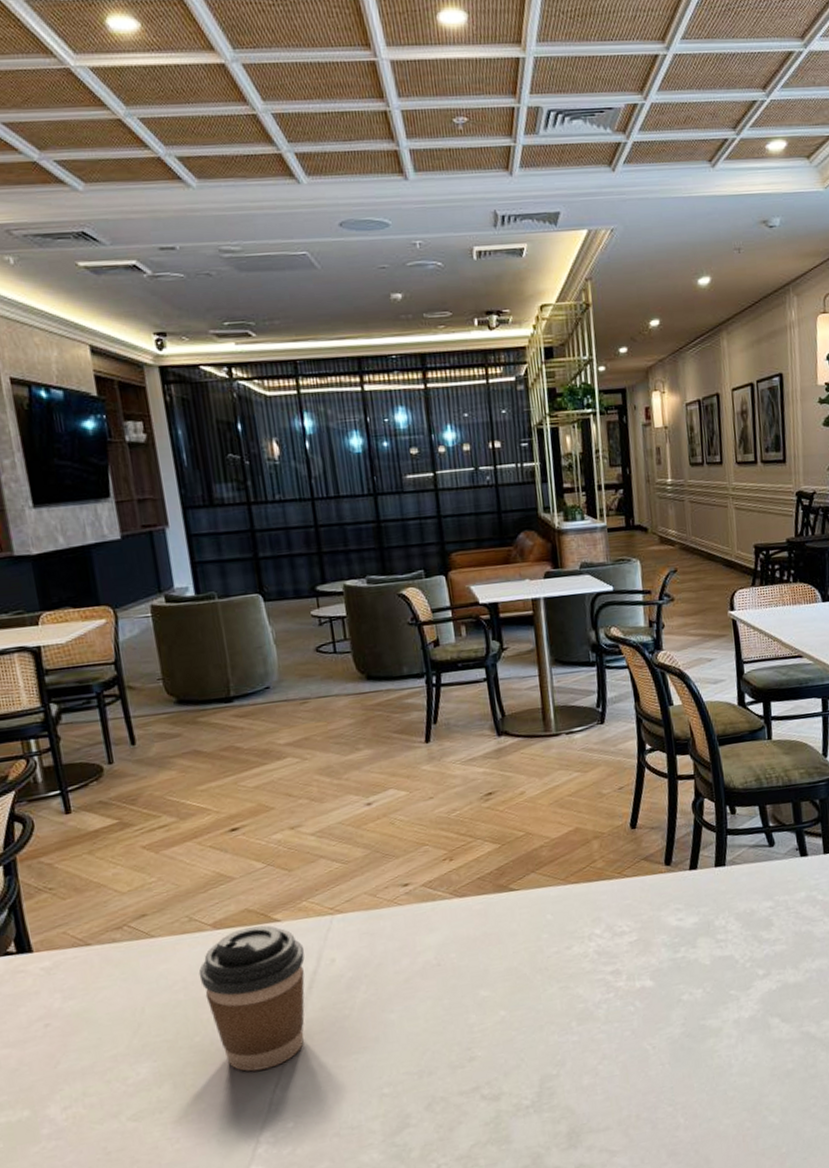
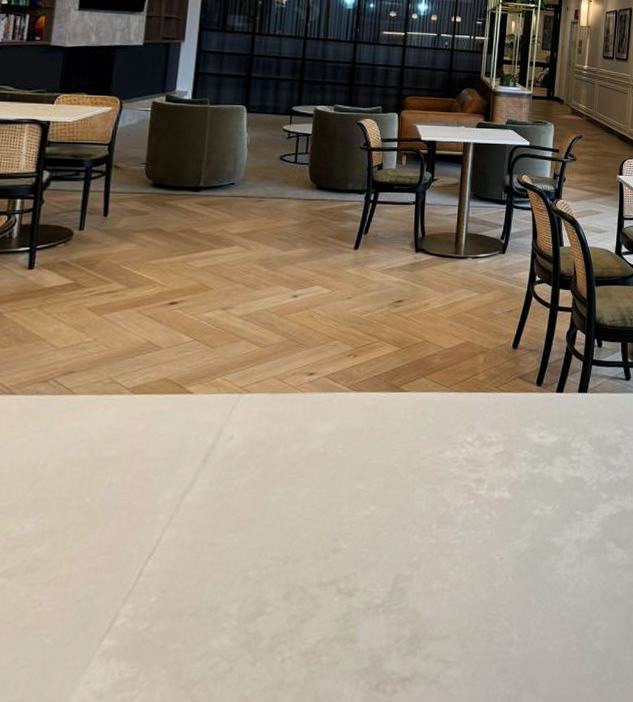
coffee cup: present [198,925,305,1072] -> none [106,395,207,539]

